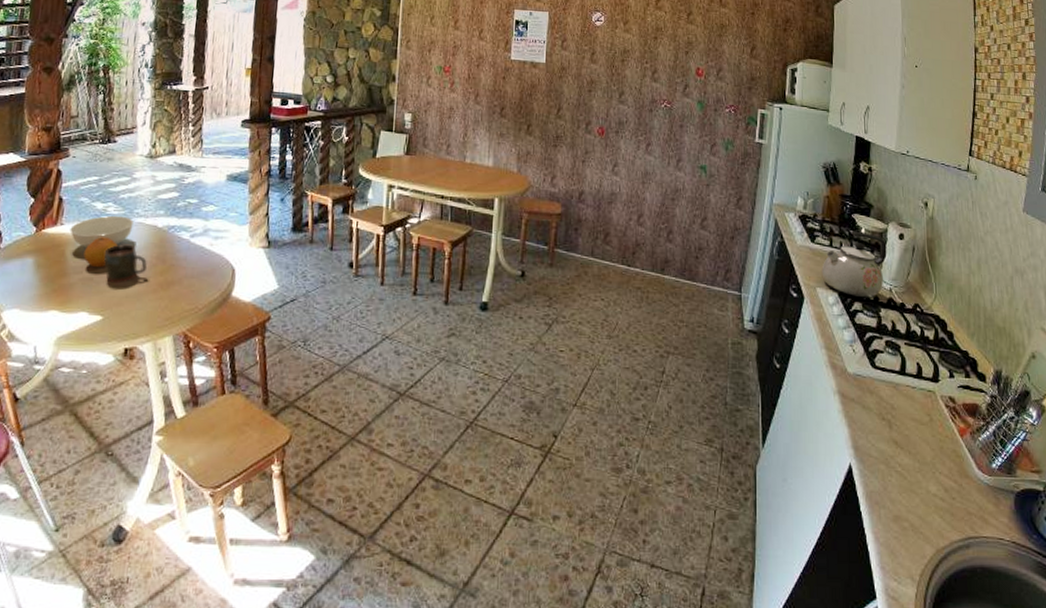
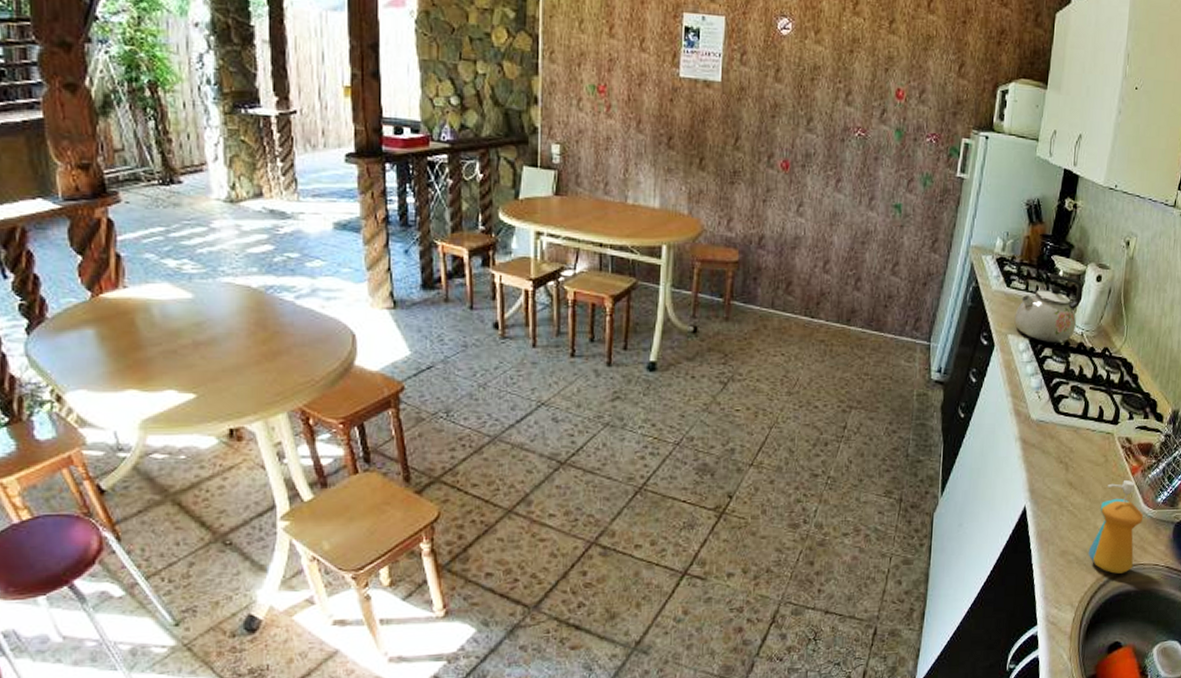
bowl: present [70,215,134,248] -> none [137,274,219,314]
fruit: present [83,237,118,268] -> none [160,301,203,338]
mug: present [104,244,148,283] -> none [186,309,245,356]
soap dispenser: none [923,442,979,546] -> present [1088,480,1144,574]

